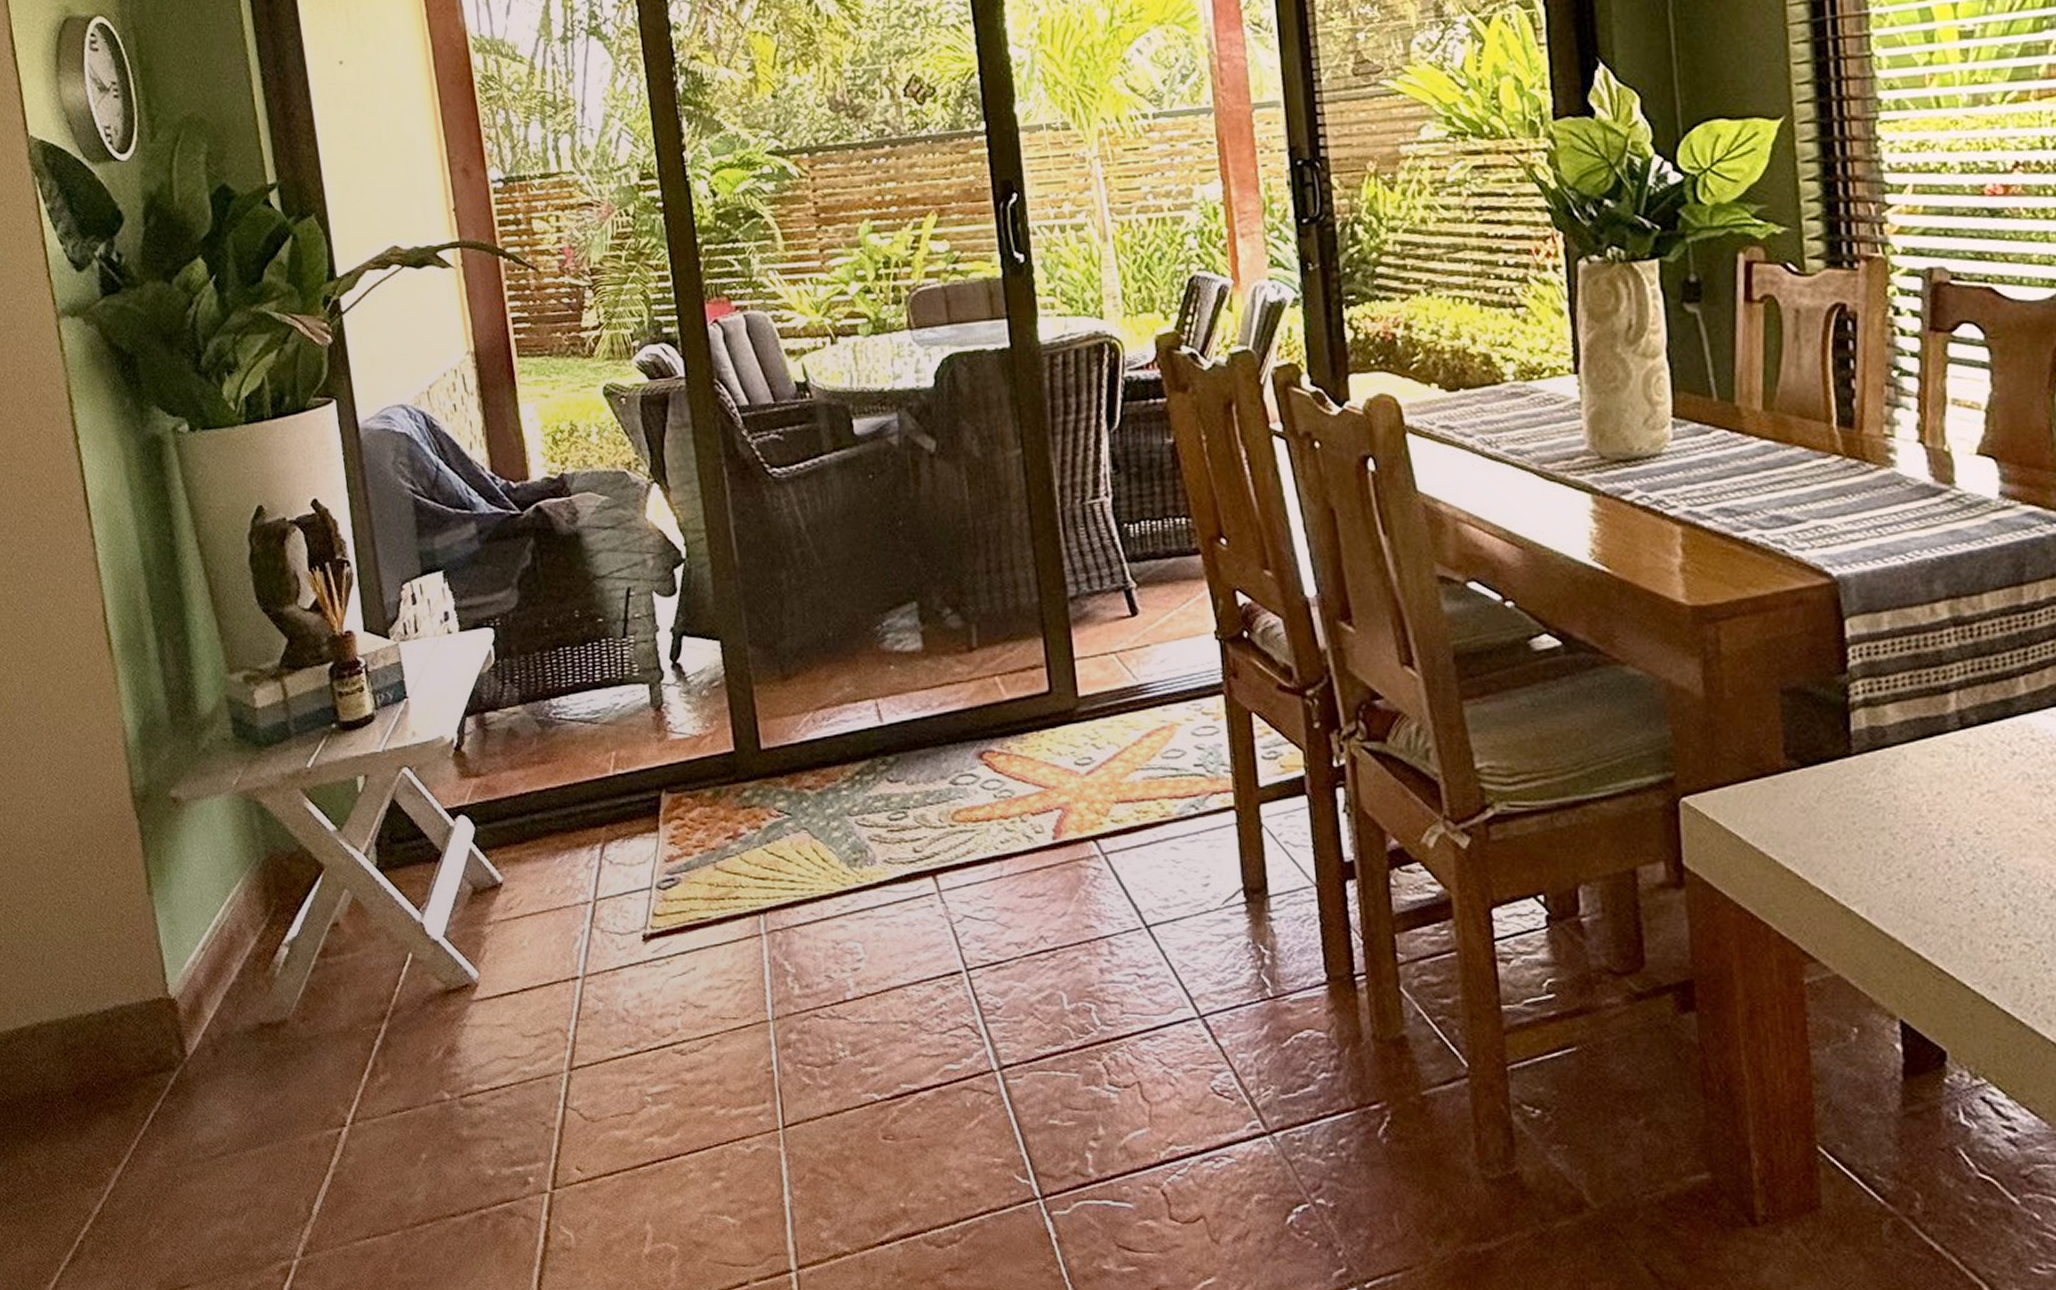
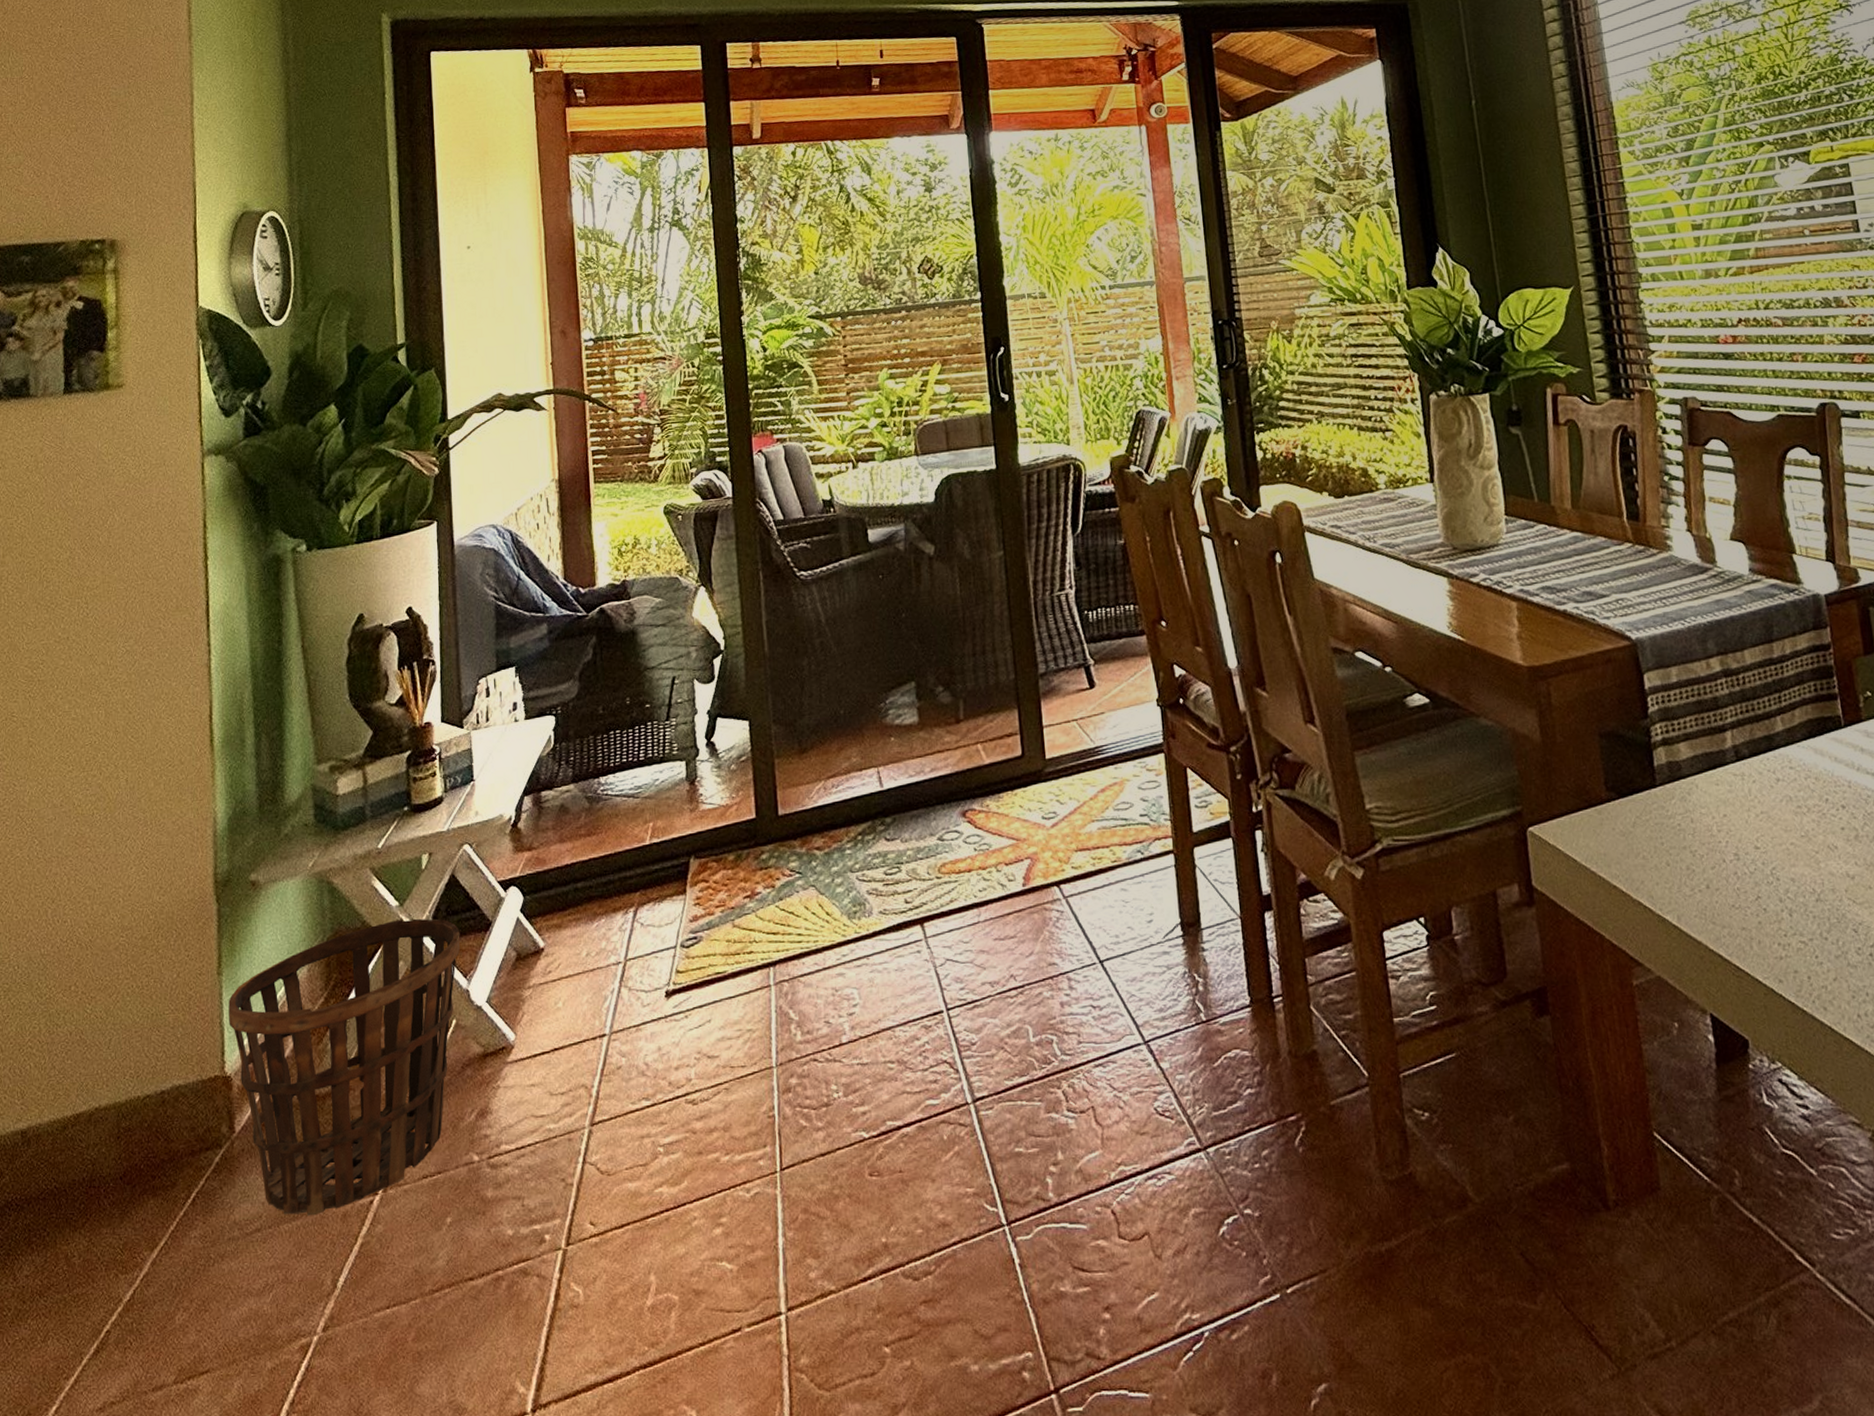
basket: none [163,845,410,1143] -> present [228,918,461,1216]

